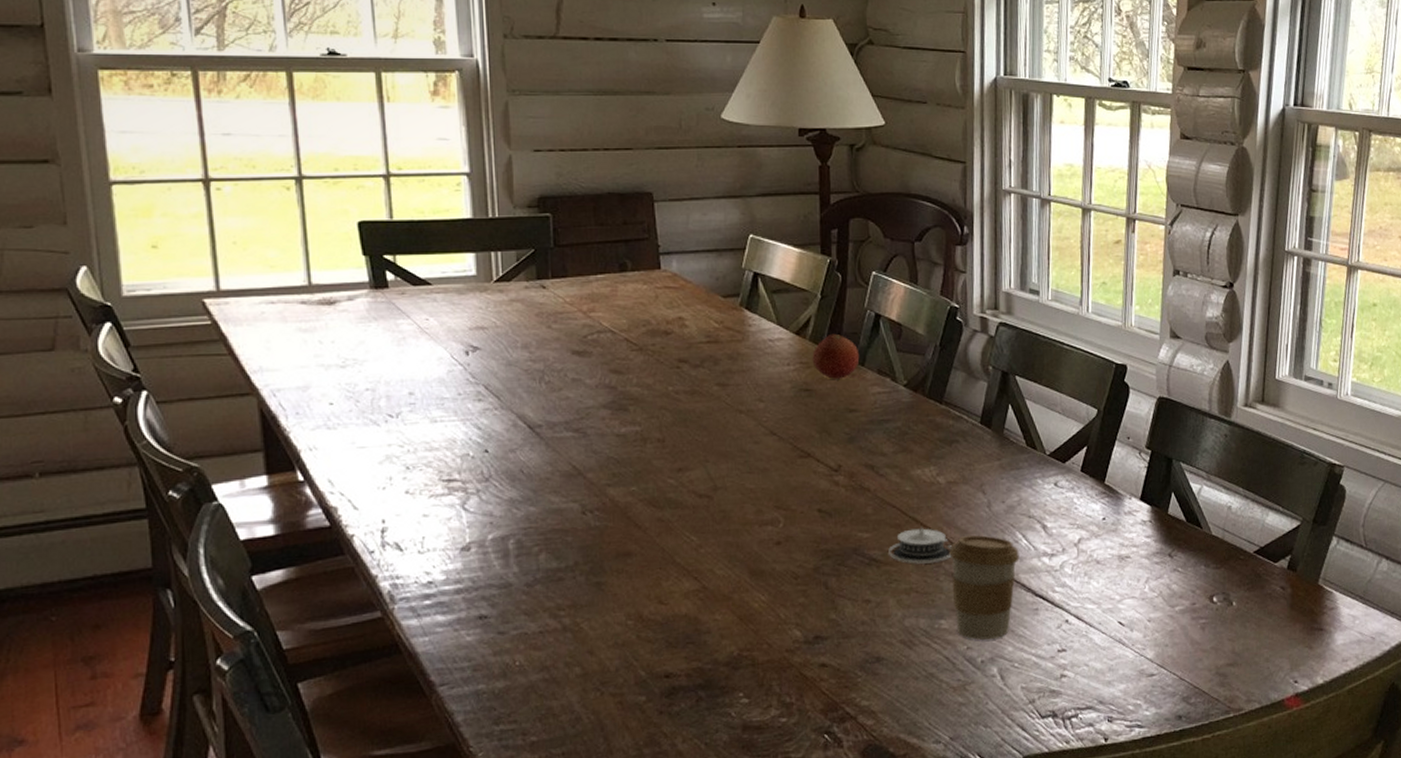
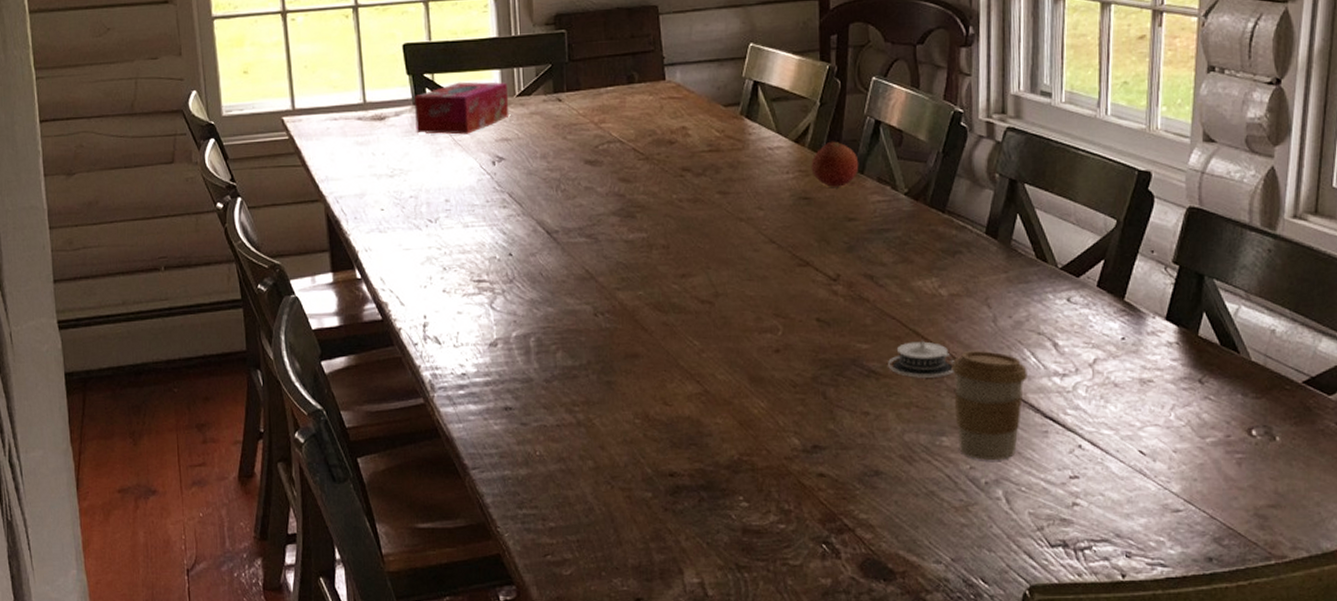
tissue box: none [372,265,486,322] -> present [415,82,509,135]

